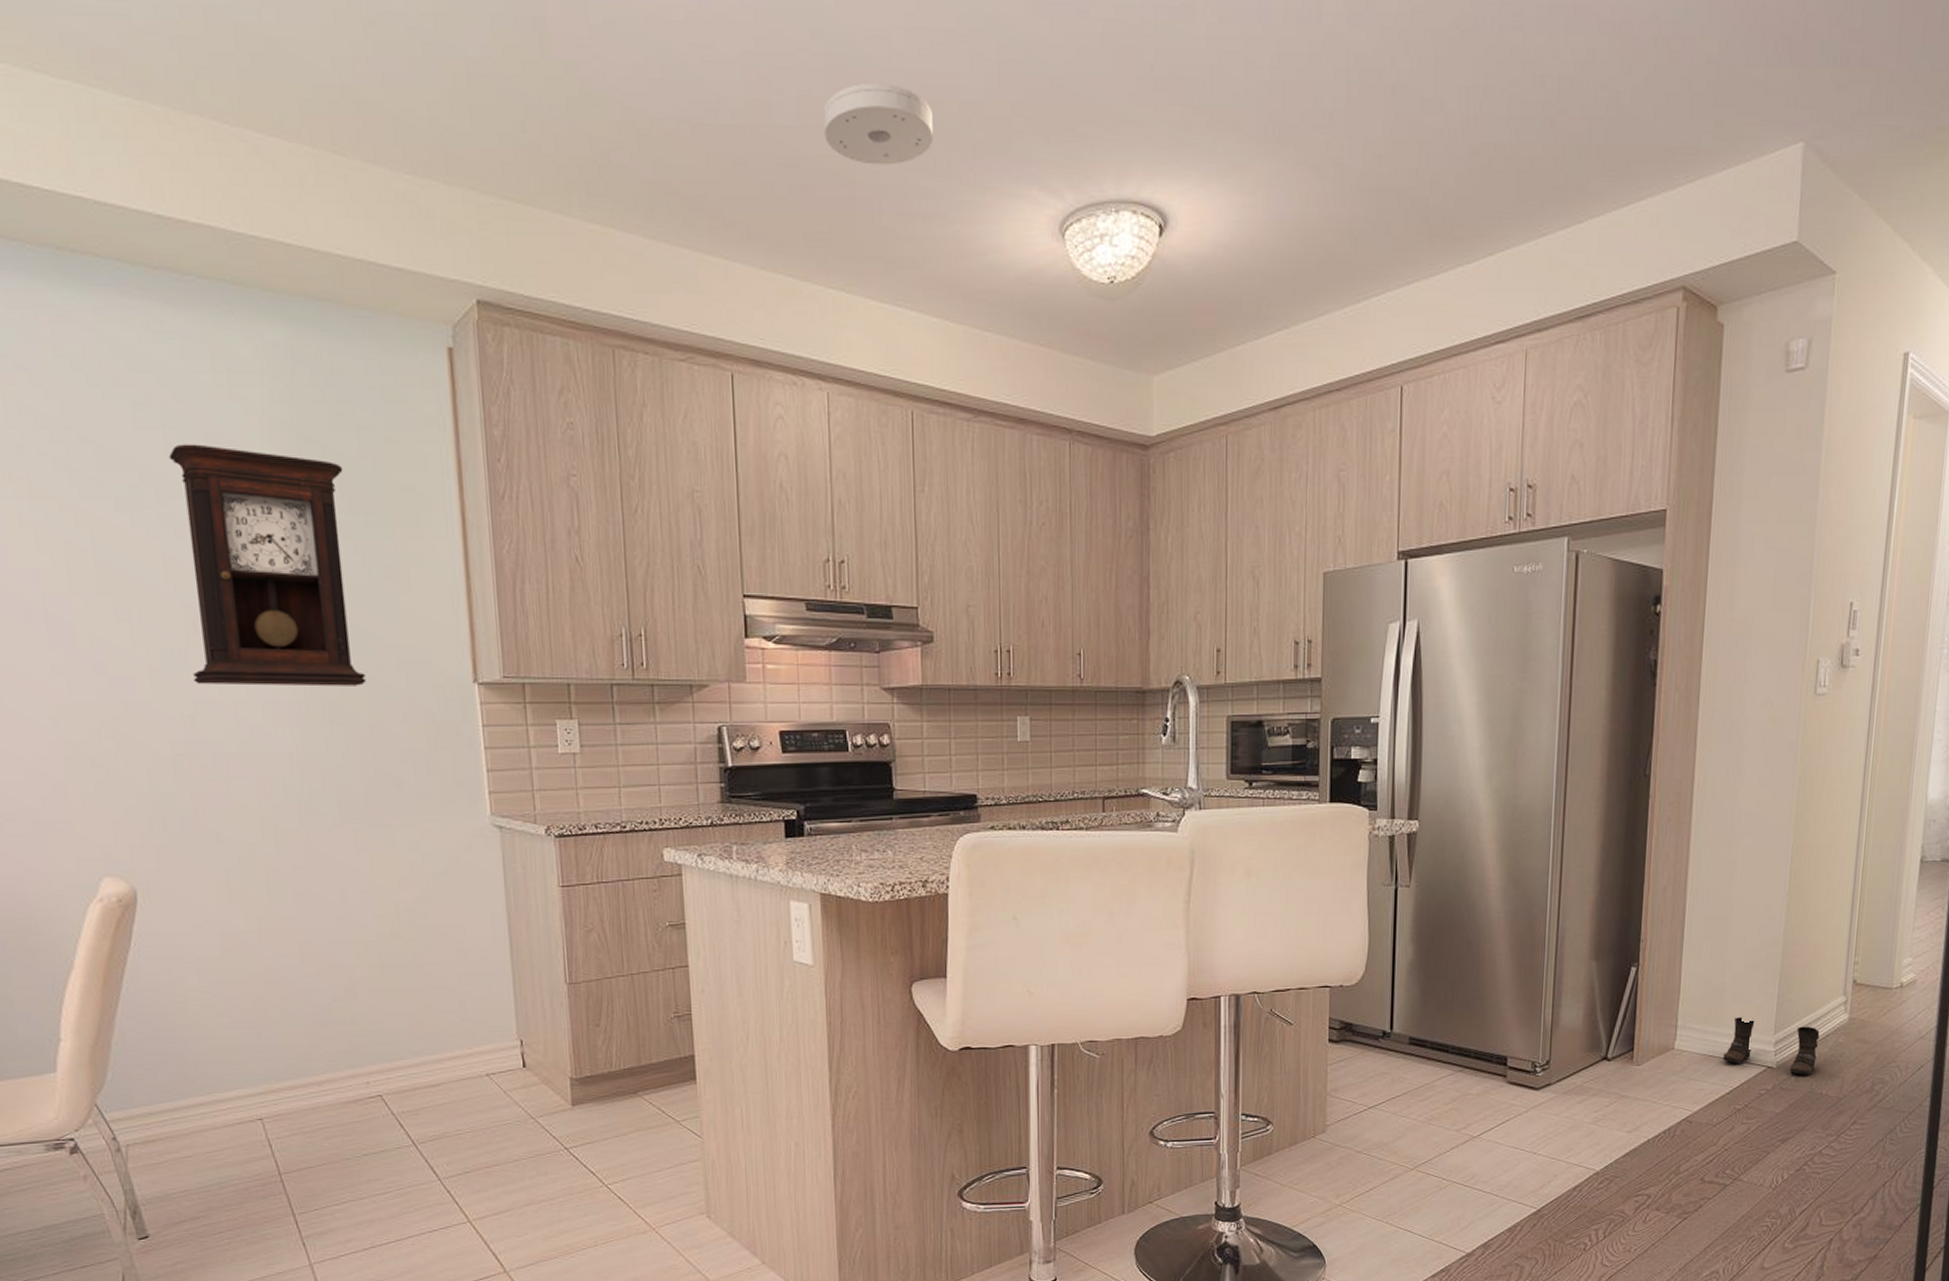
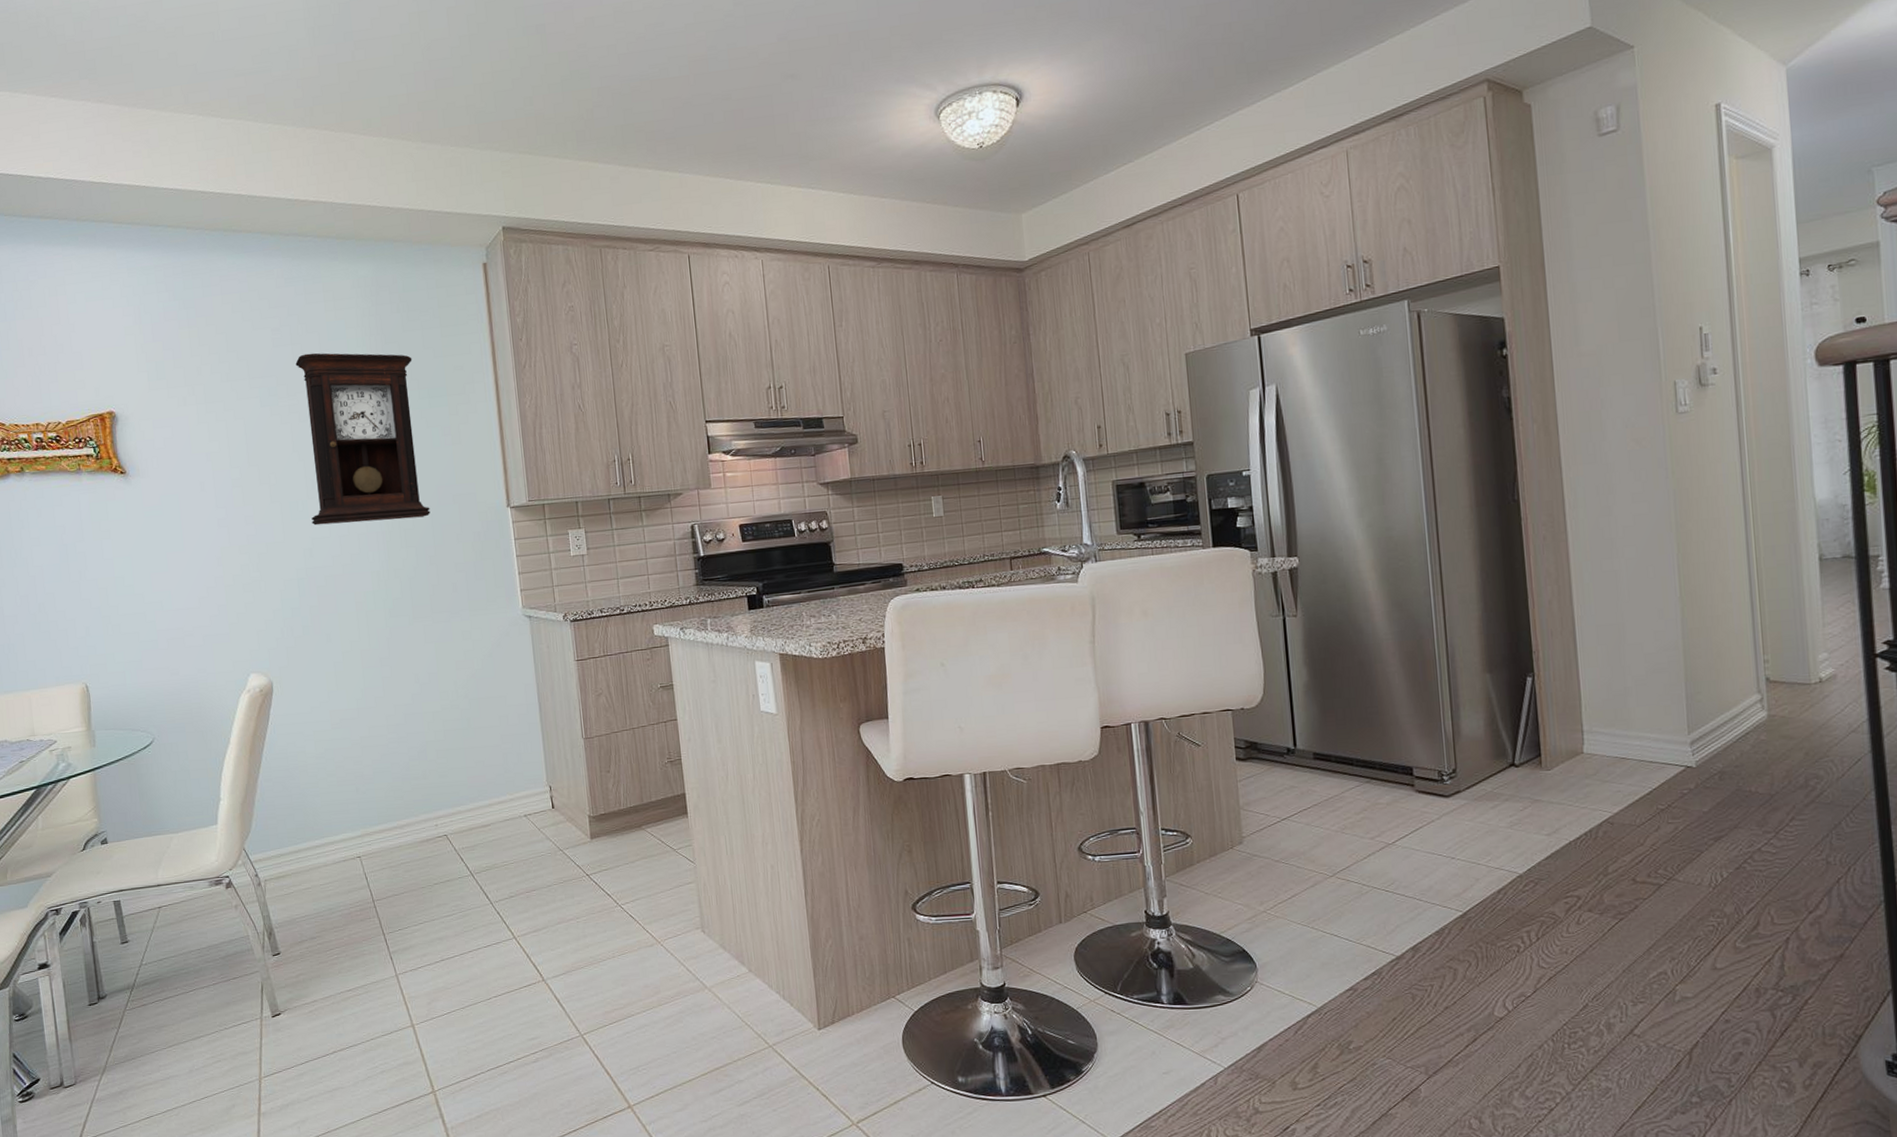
smoke detector: present [824,82,933,165] -> none [747,28,831,89]
boots: present [1723,1017,1820,1076] -> none [1636,720,1739,774]

